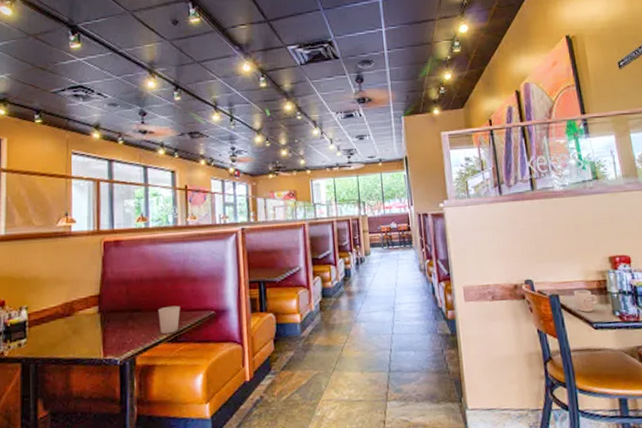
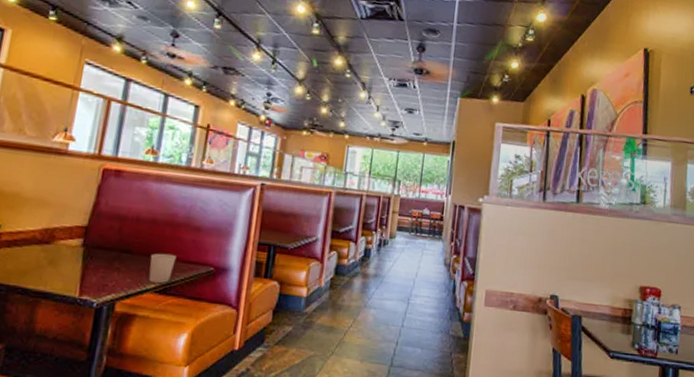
mug: present [573,289,598,312] -> none [596,314,620,340]

